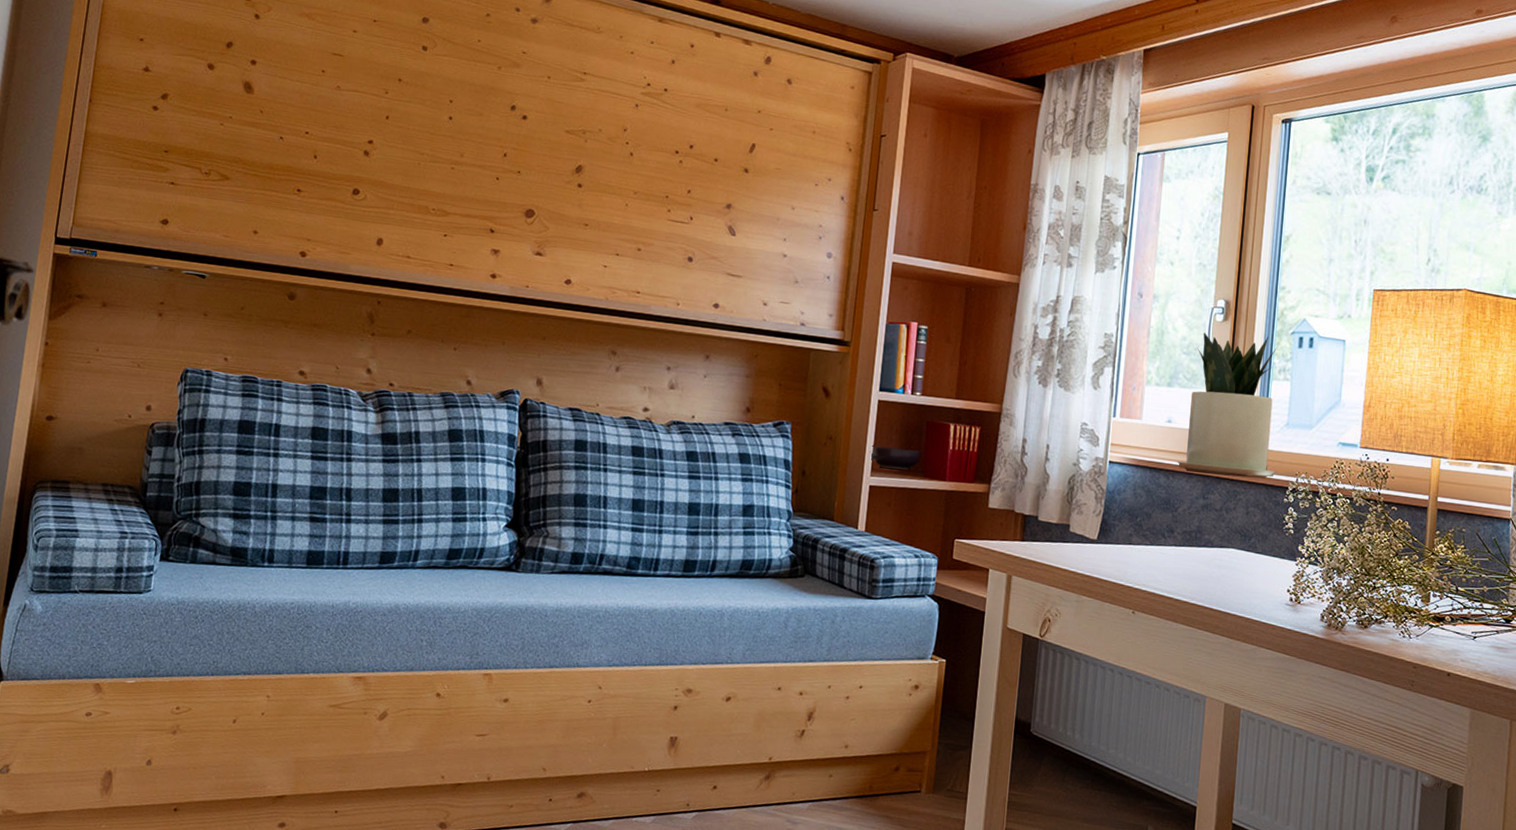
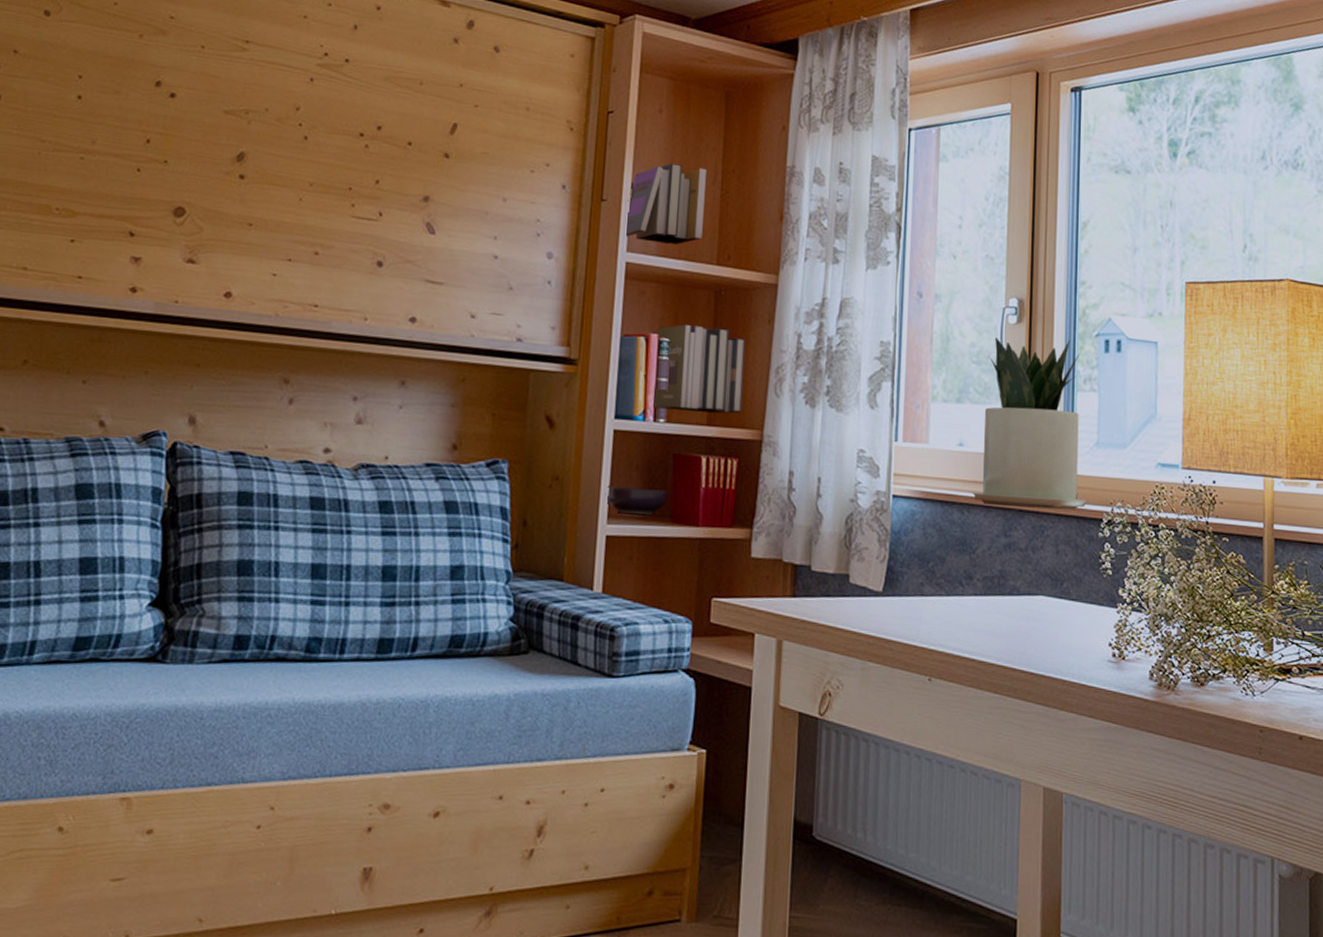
books: none [891,179,963,249] -> present [623,162,708,246]
books: none [911,315,991,390] -> present [652,325,746,414]

